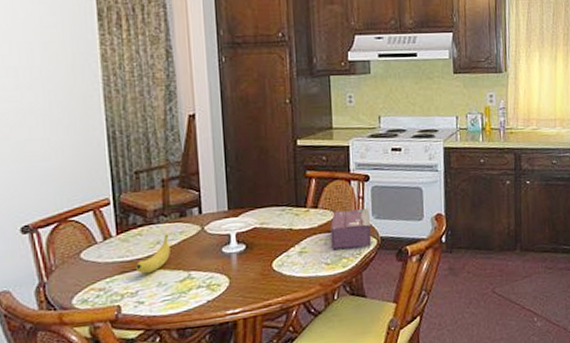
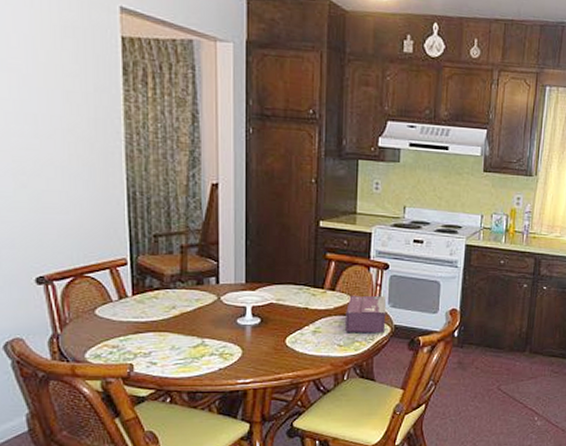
fruit: present [136,234,170,274] -> none [150,300,185,336]

